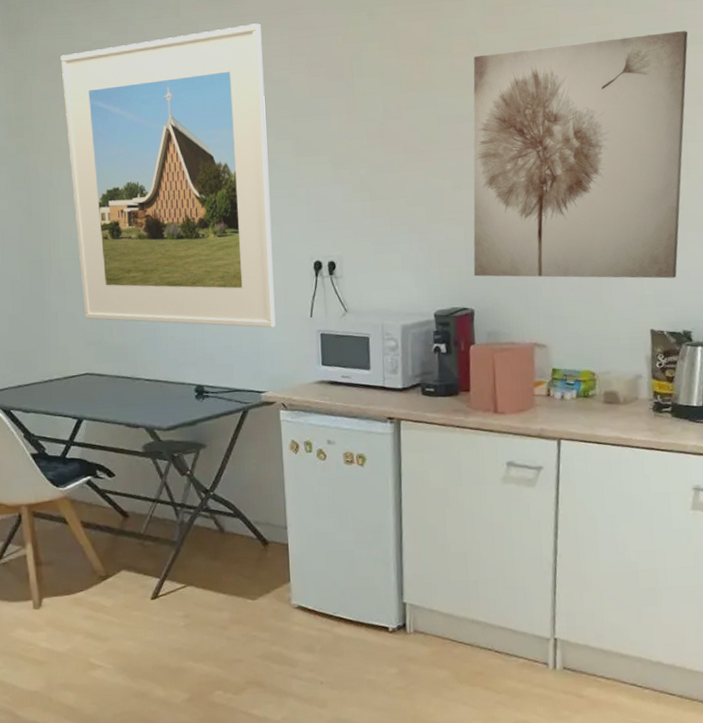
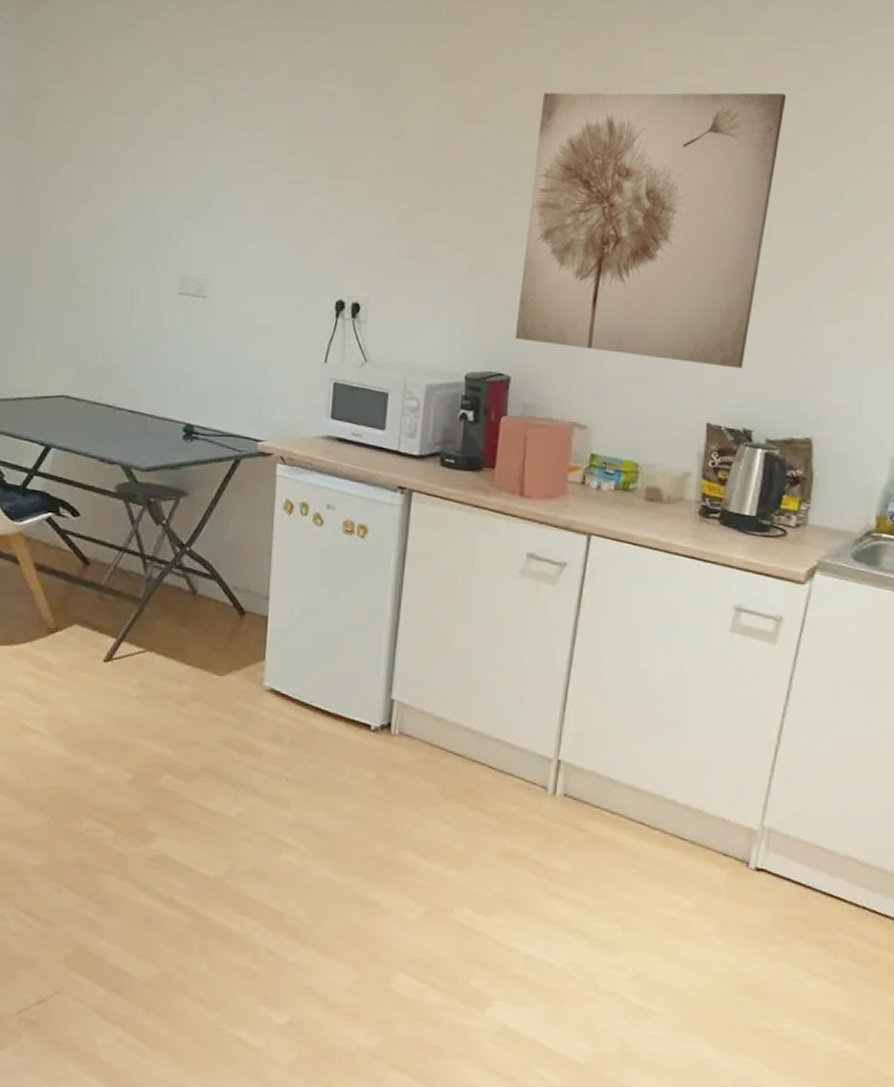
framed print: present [60,23,276,328] -> none [68,25,308,370]

